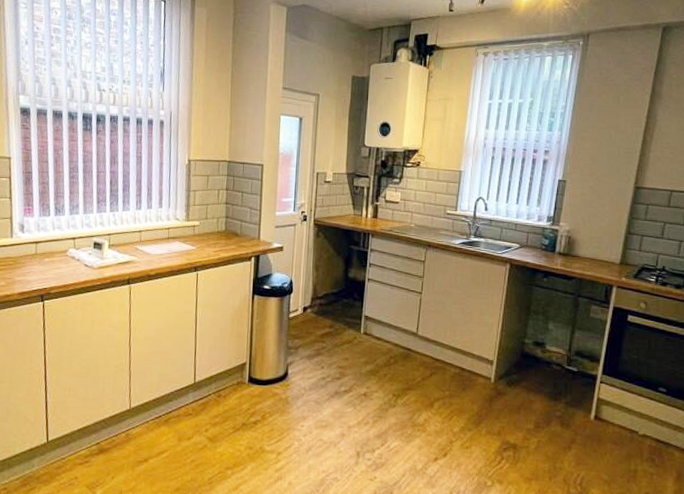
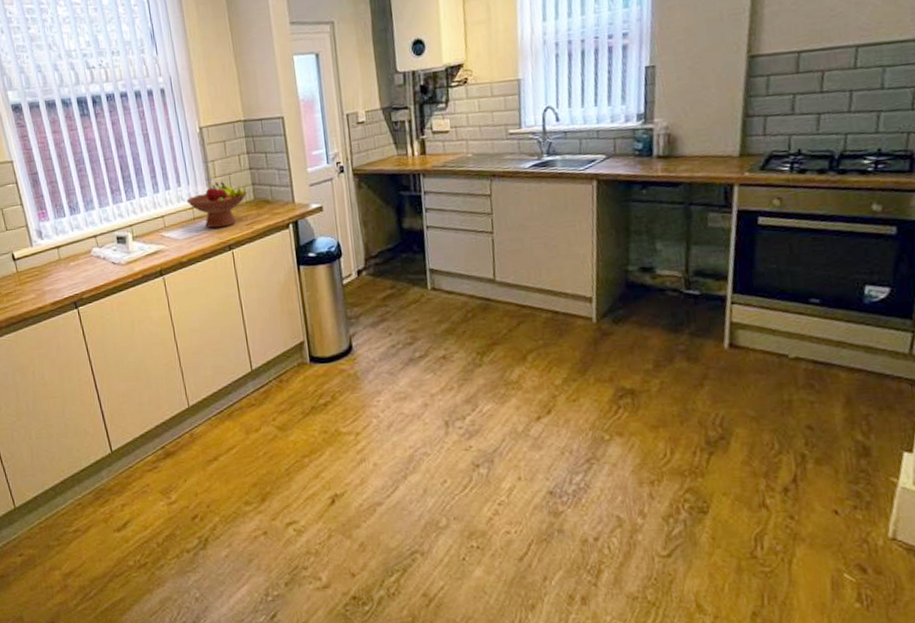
fruit bowl: none [164,209,220,250] -> present [186,182,247,229]

